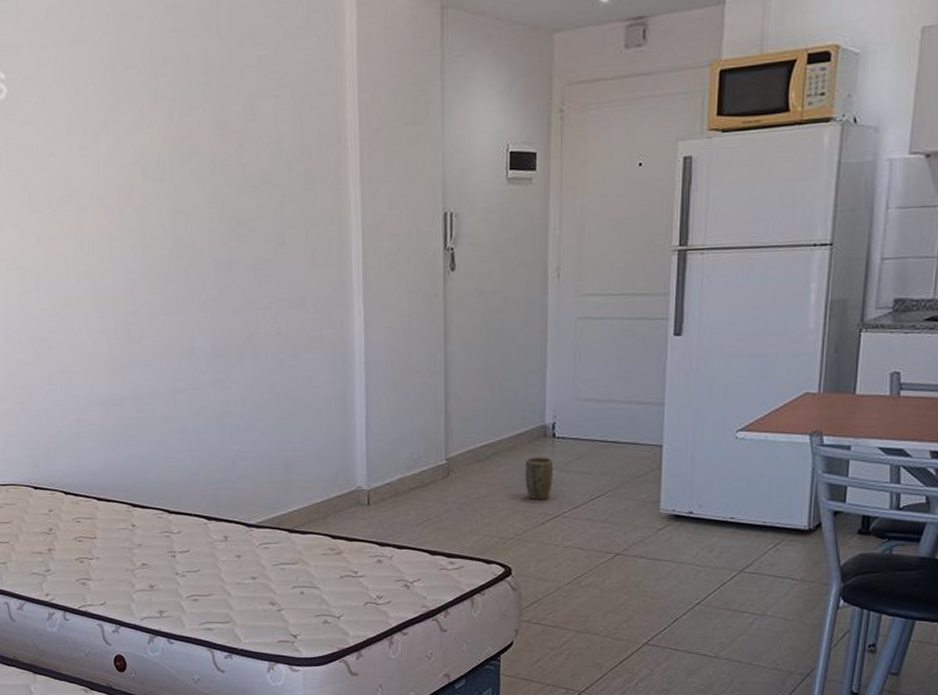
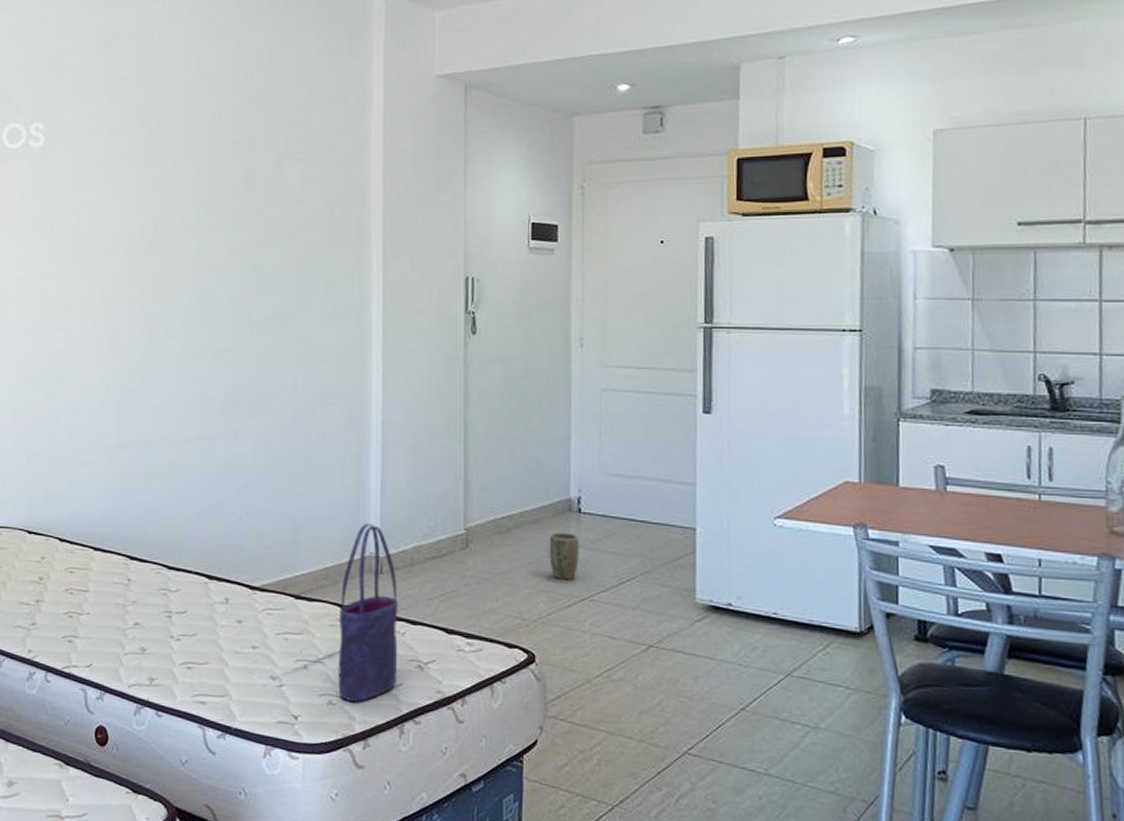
tote bag: none [331,460,386,621] -> present [338,523,398,703]

